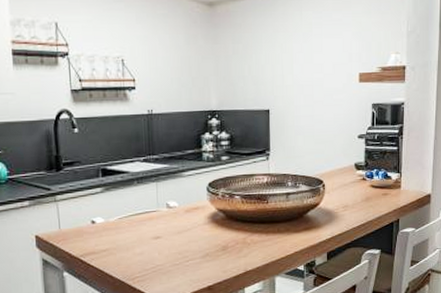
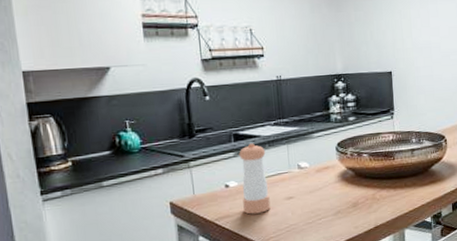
pepper shaker: none [106,179,137,252] -> present [239,143,271,215]

